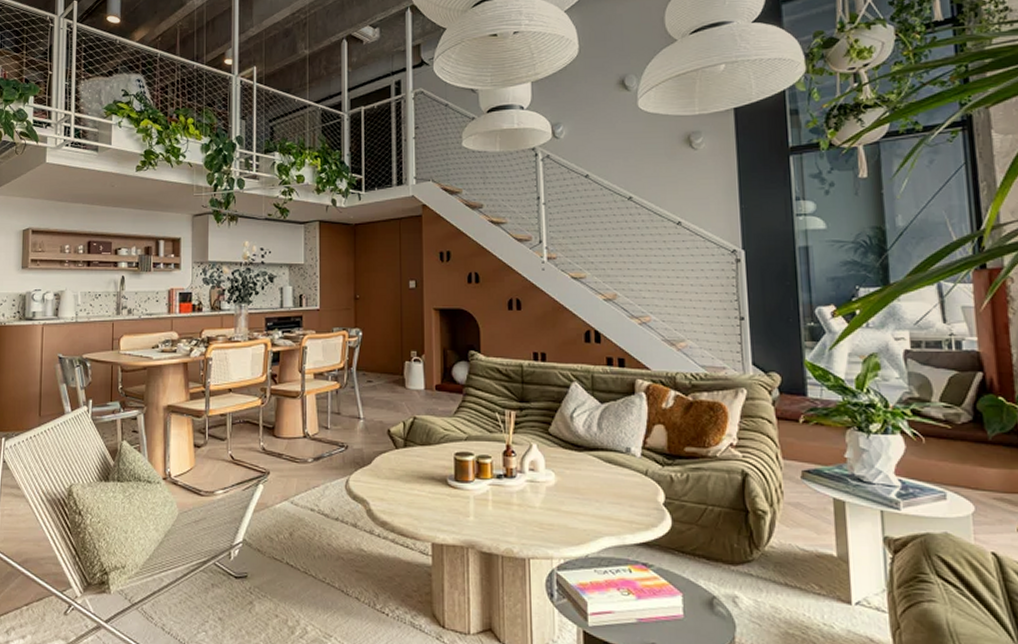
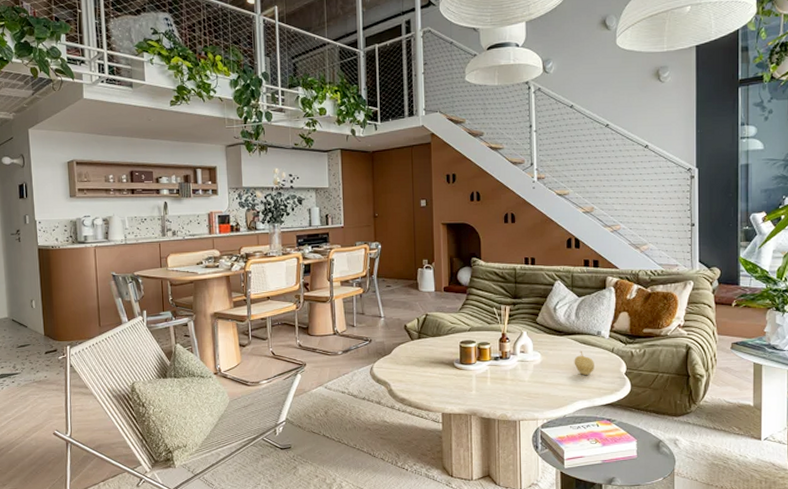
fruit: none [597,471,624,503] -> present [574,350,594,375]

